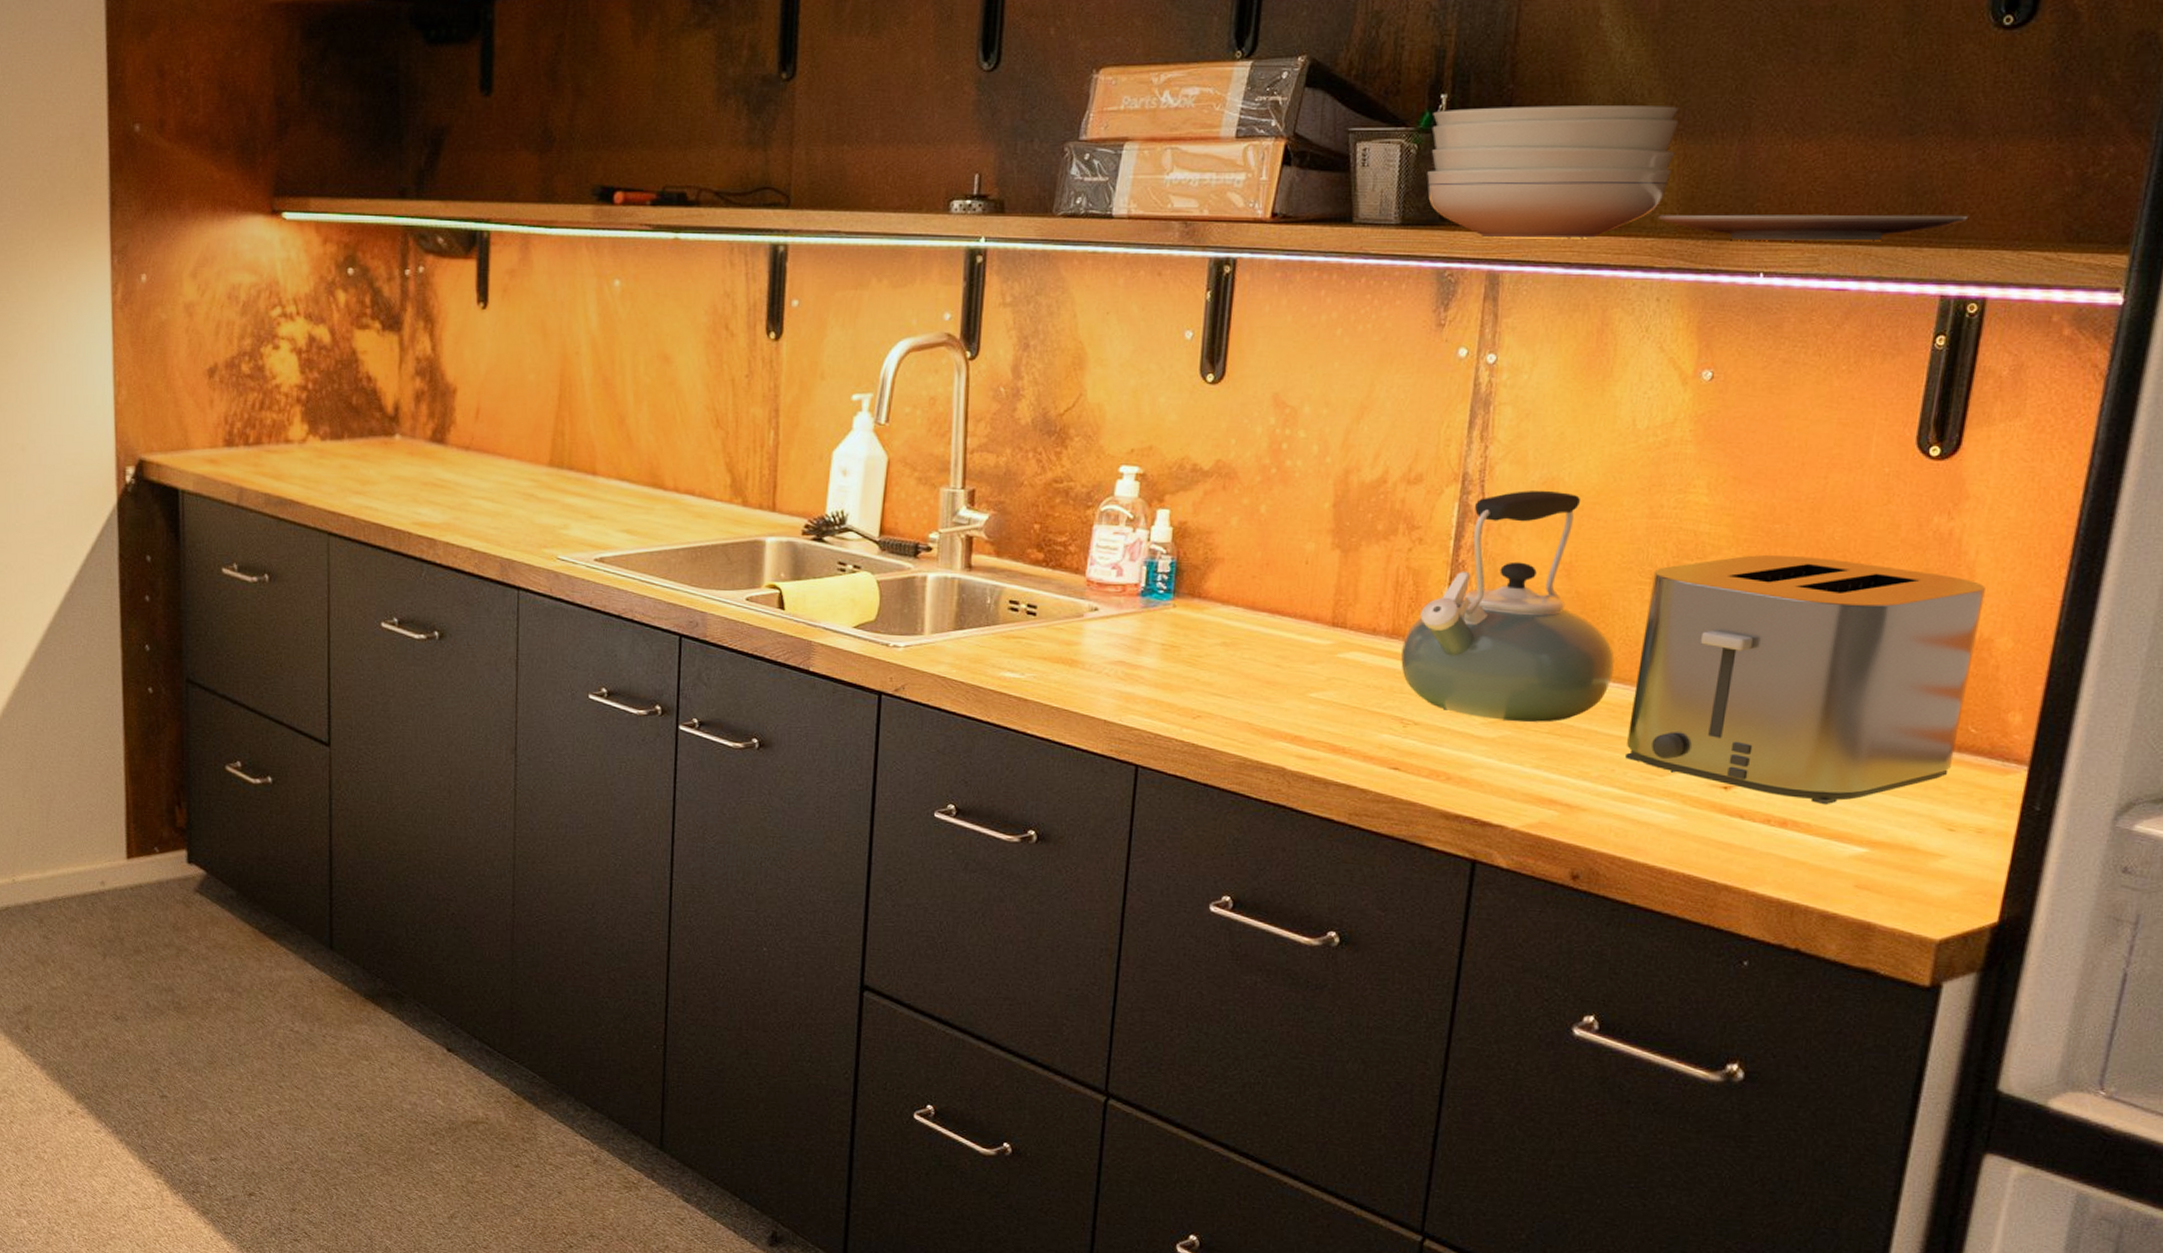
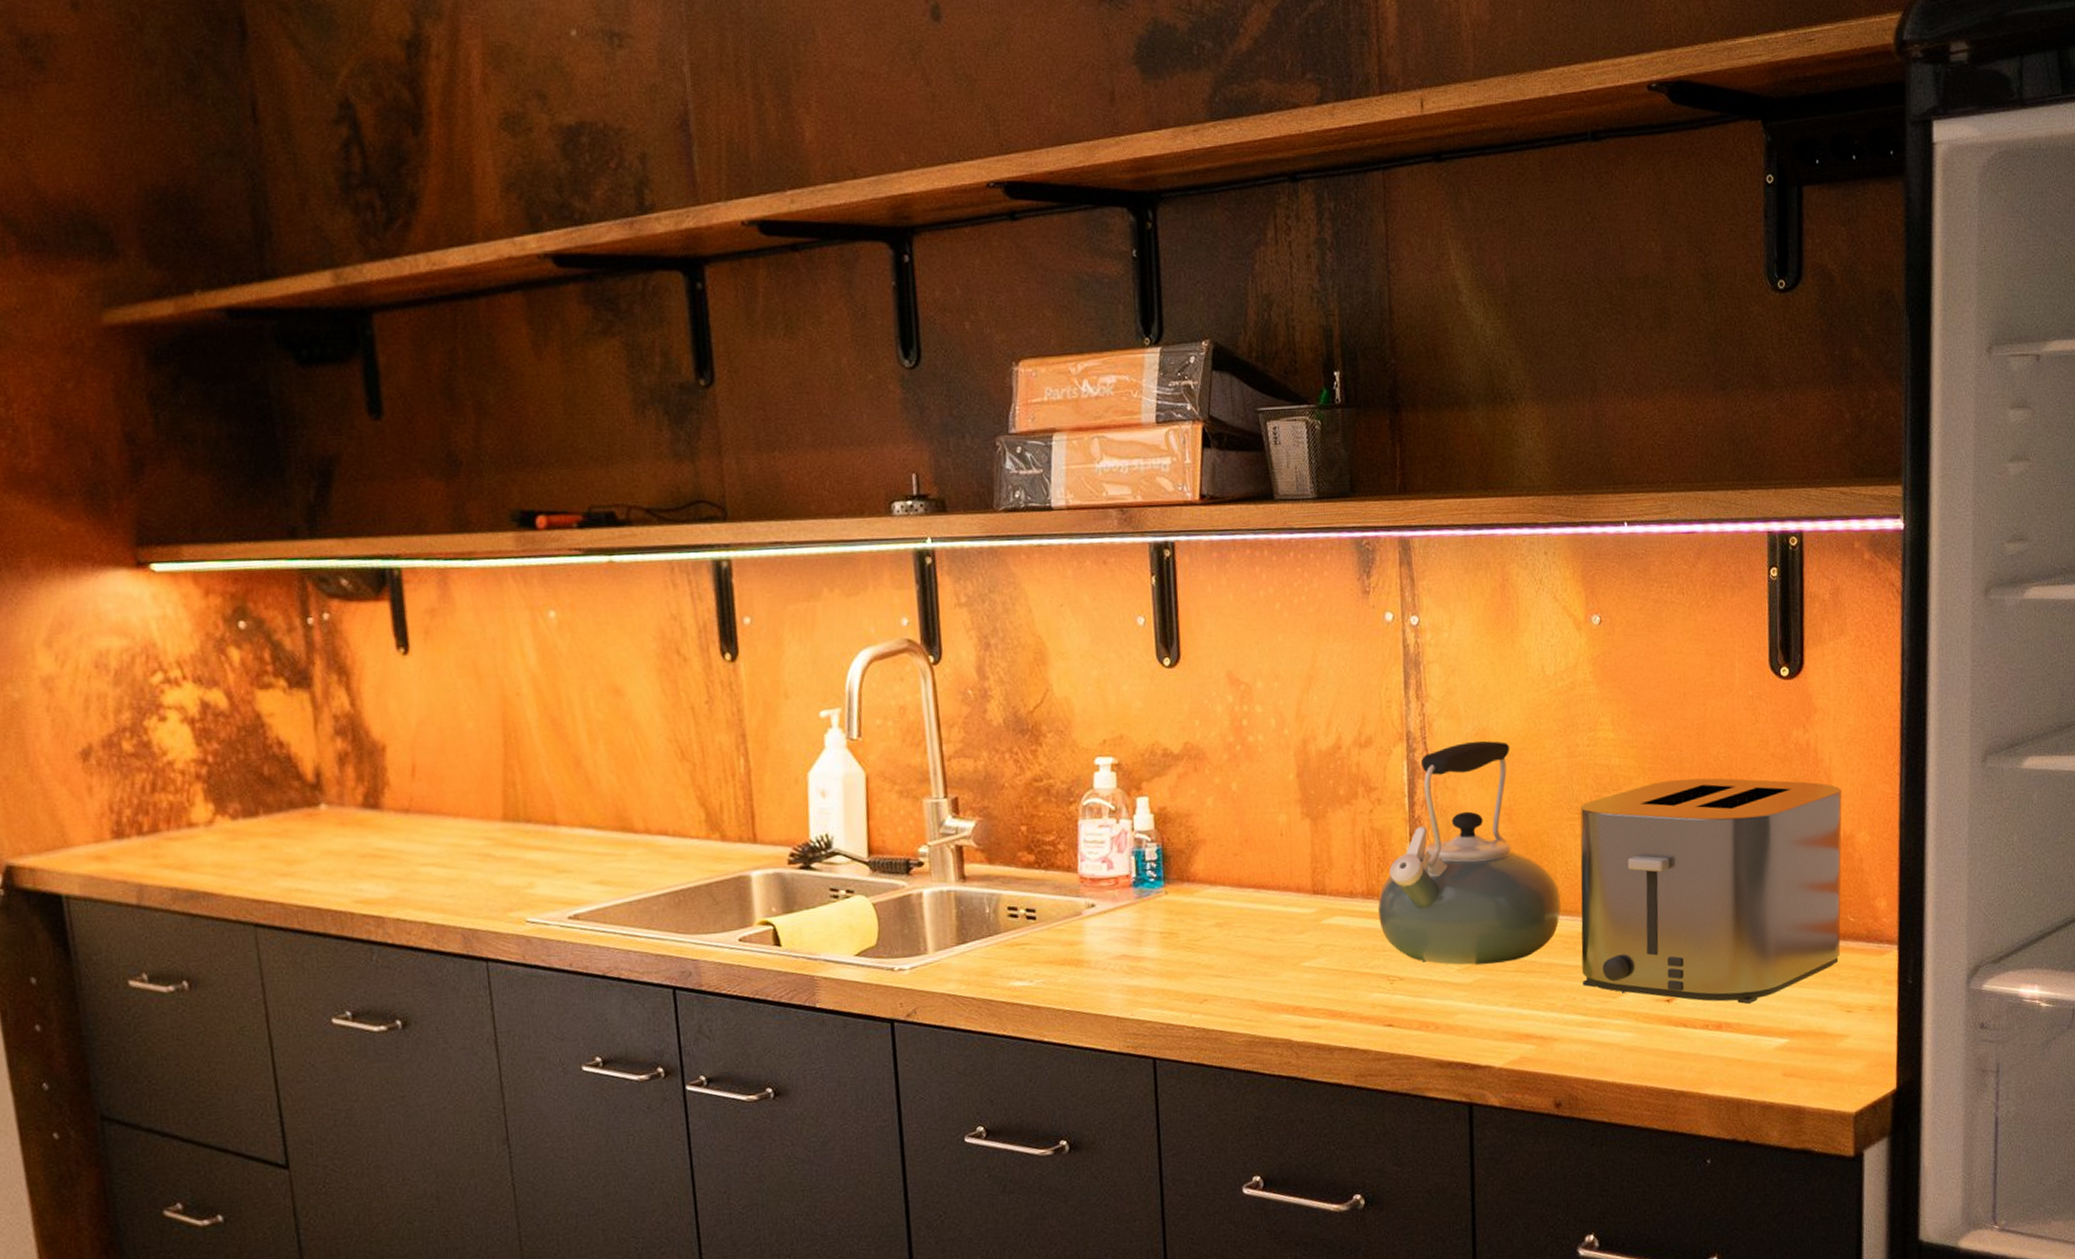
bowl: present [1426,106,1680,238] -> none [1328,373,1540,505]
plate: present [1659,214,1968,241] -> none [1535,459,1777,493]

